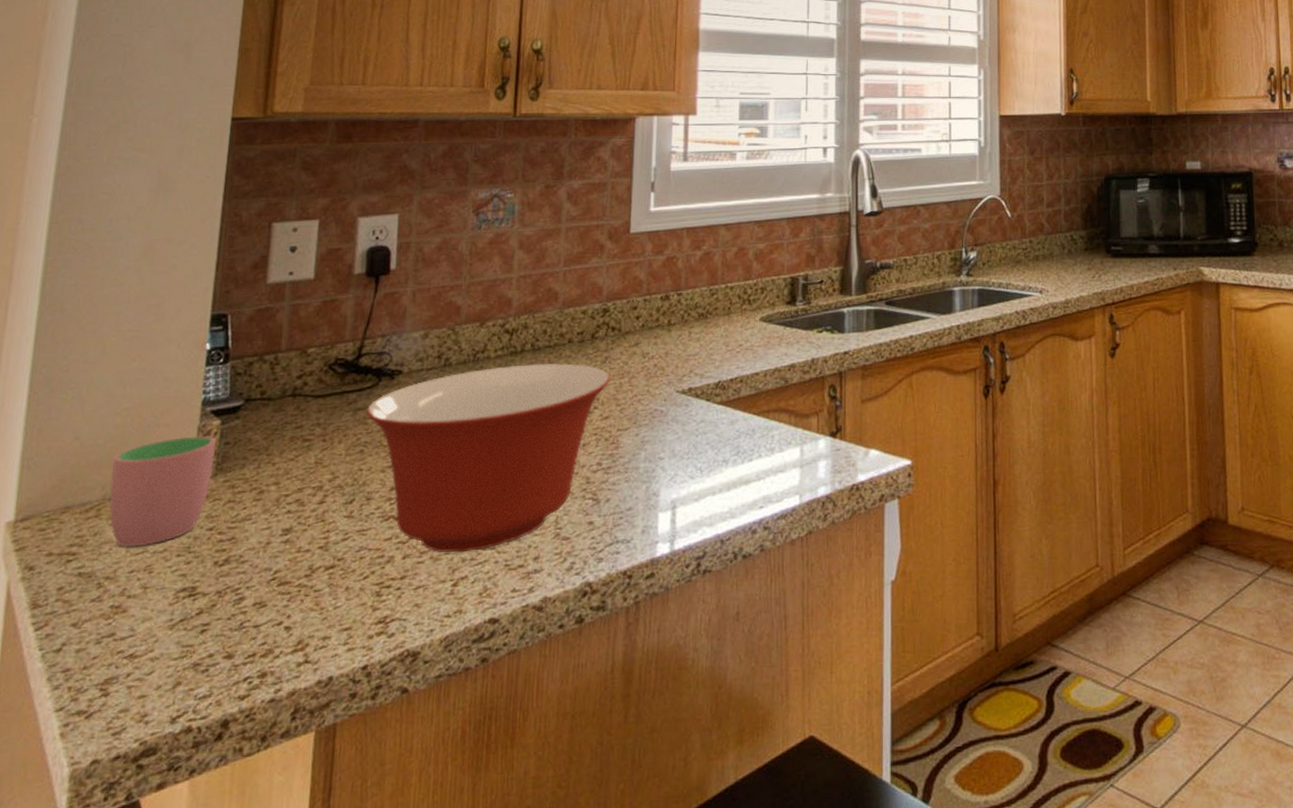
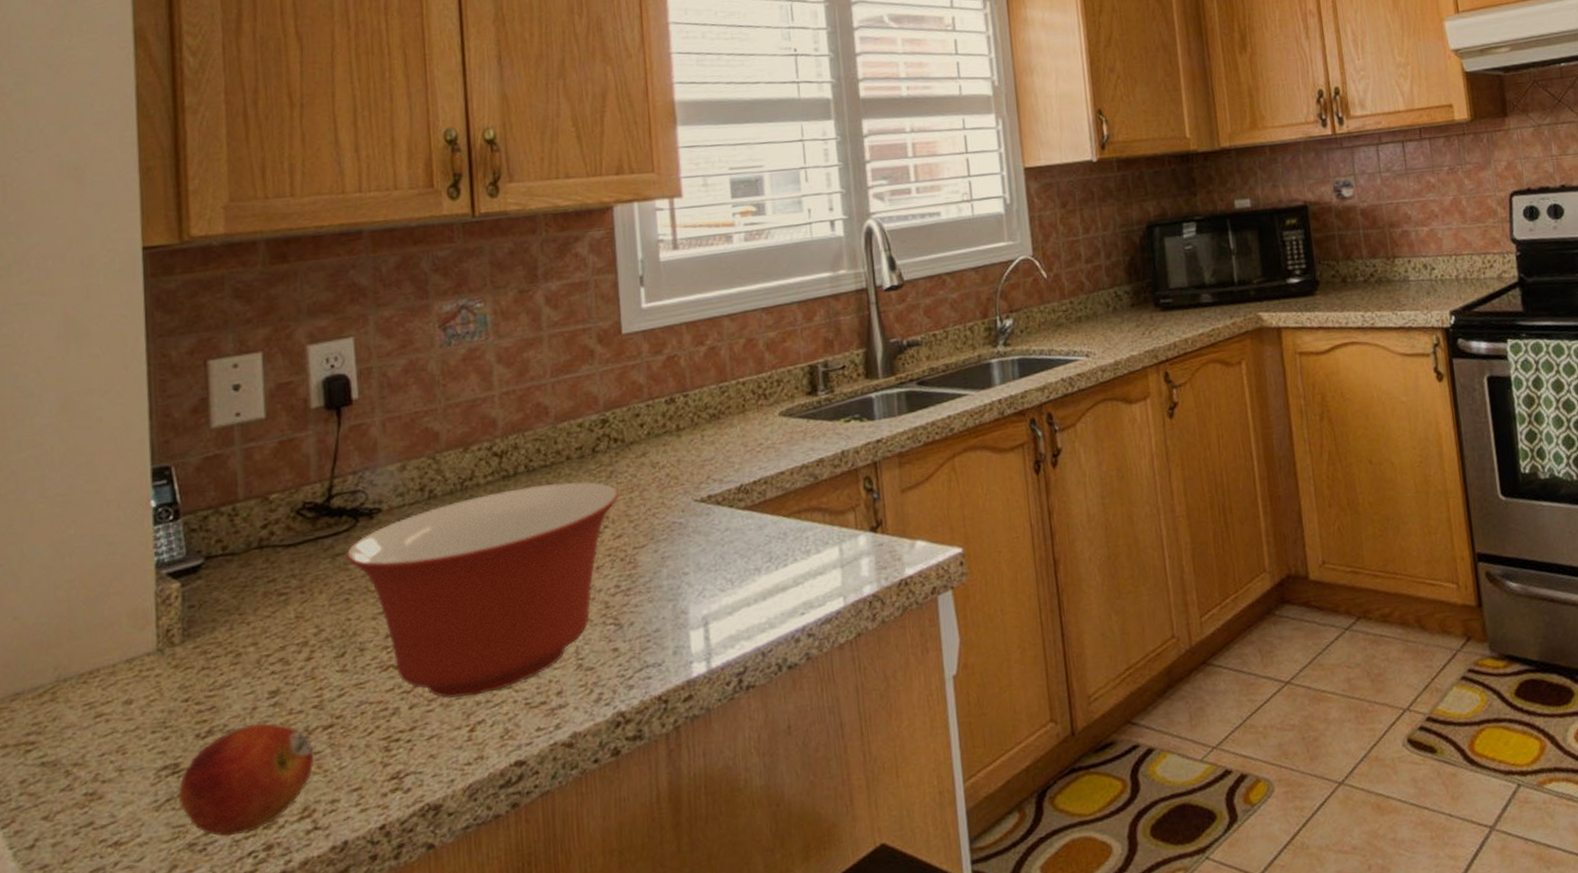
cup: present [109,435,216,547] -> none [61,600,180,730]
fruit: none [190,557,314,661] -> present [178,722,314,837]

